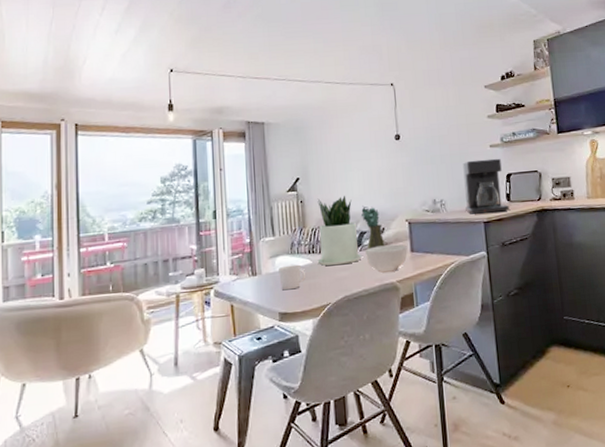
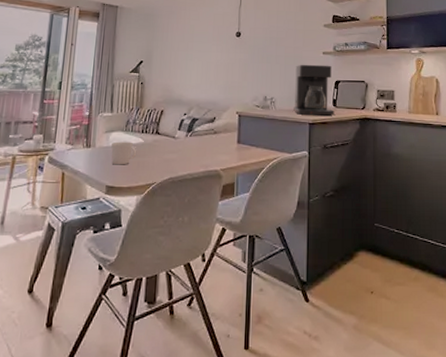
planter: present [317,195,363,266] -> none [149,82,192,148]
vase: present [360,205,385,250] -> none [195,94,215,136]
bowl: present [365,244,407,273] -> none [195,134,234,160]

